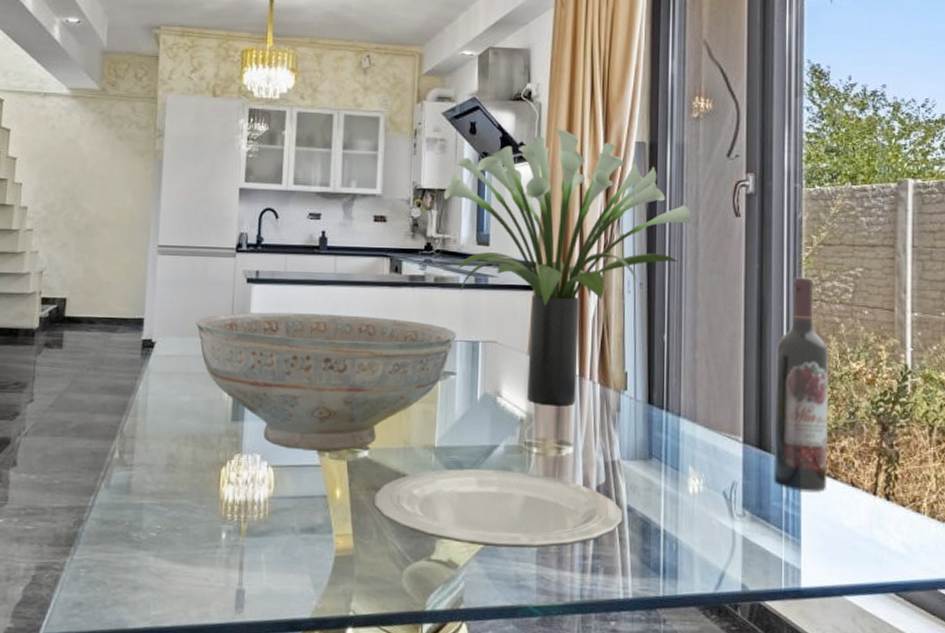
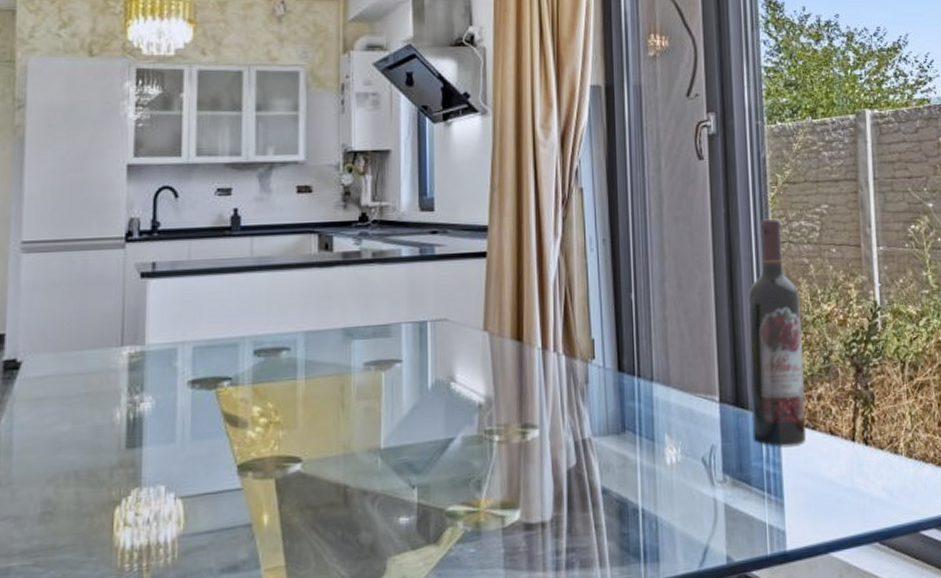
decorative bowl: present [195,312,457,452] -> none [74,304,402,474]
plate: present [375,469,623,548] -> none [311,464,598,557]
flower arrangement: present [444,129,692,406] -> none [379,75,654,386]

